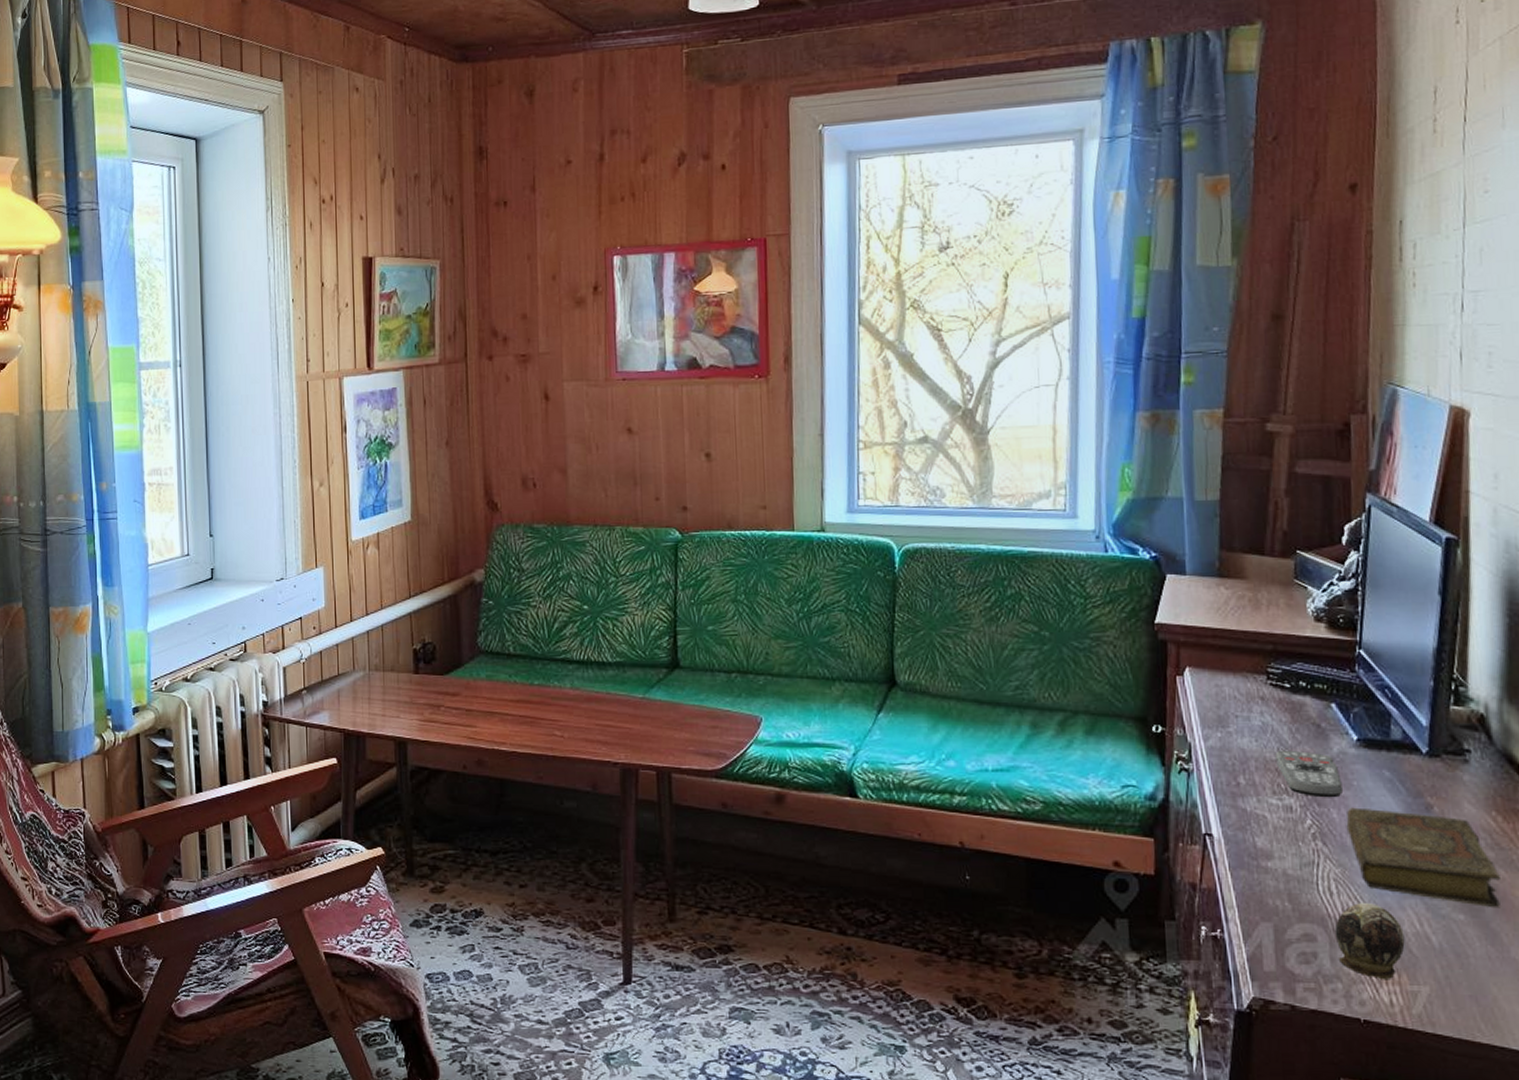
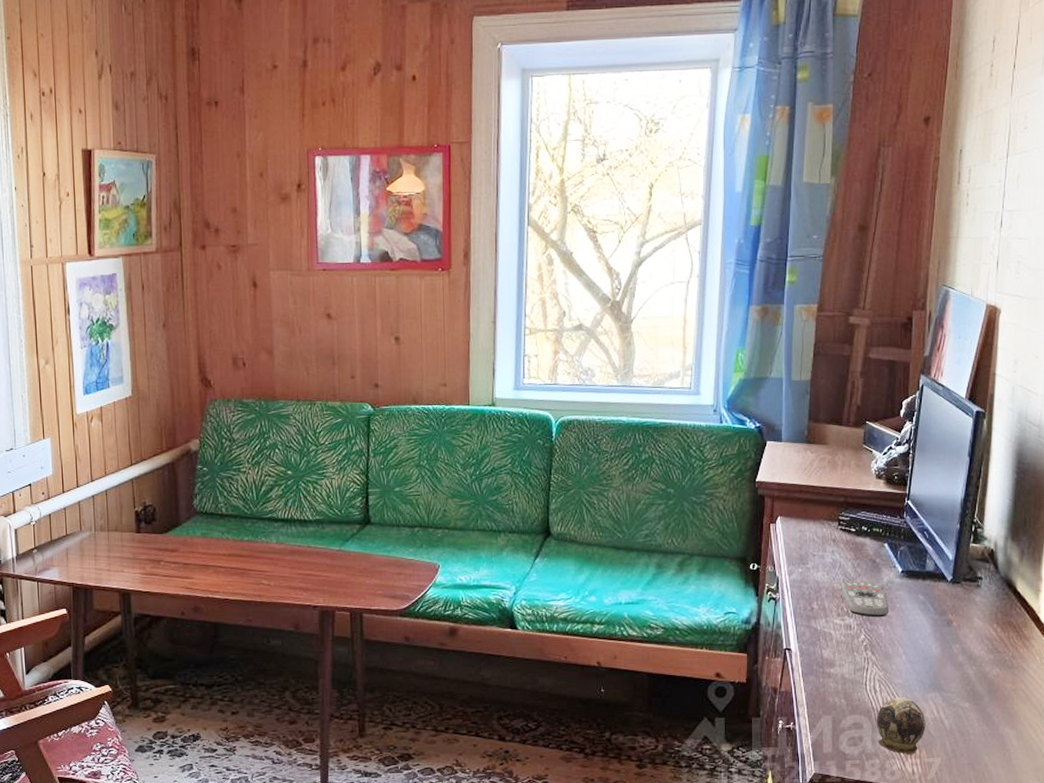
book: present [1346,807,1500,908] -> none [889,624,996,697]

